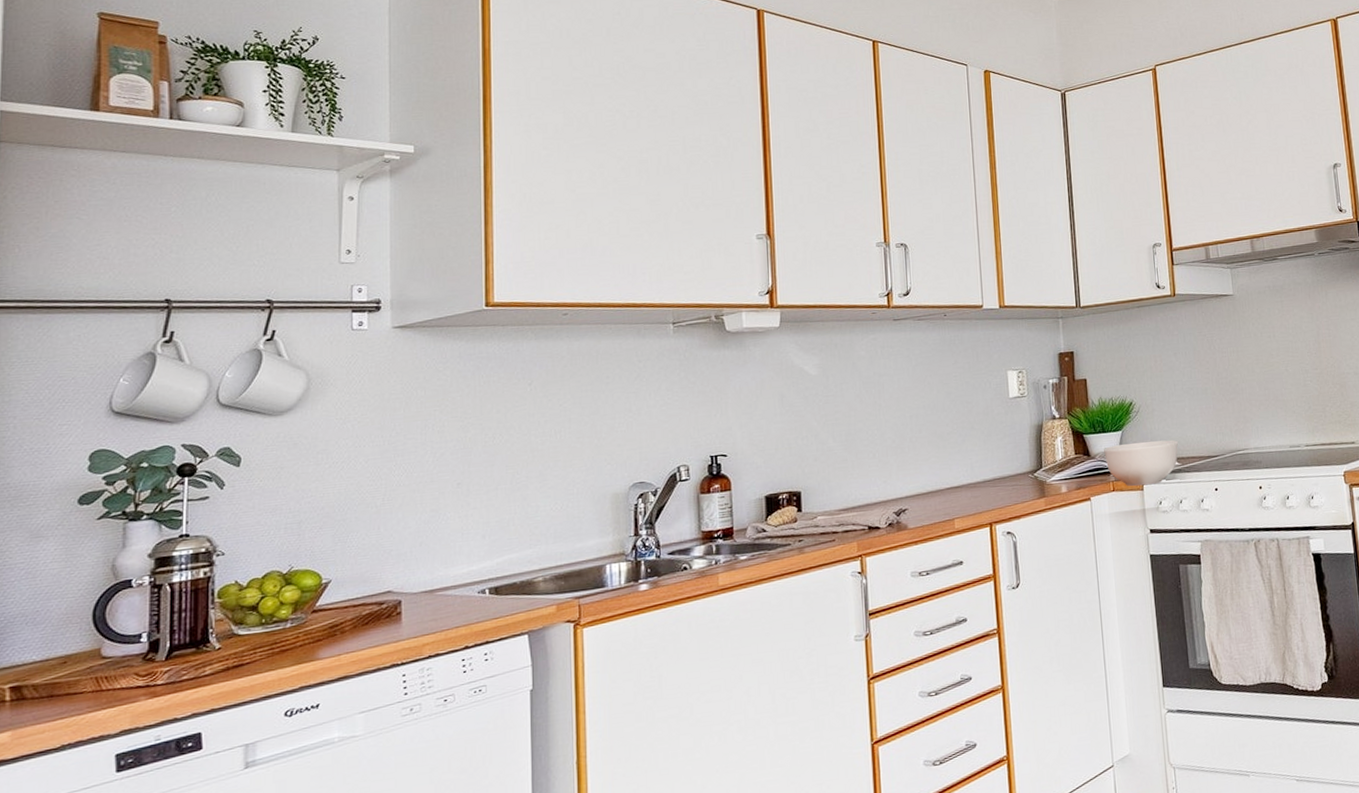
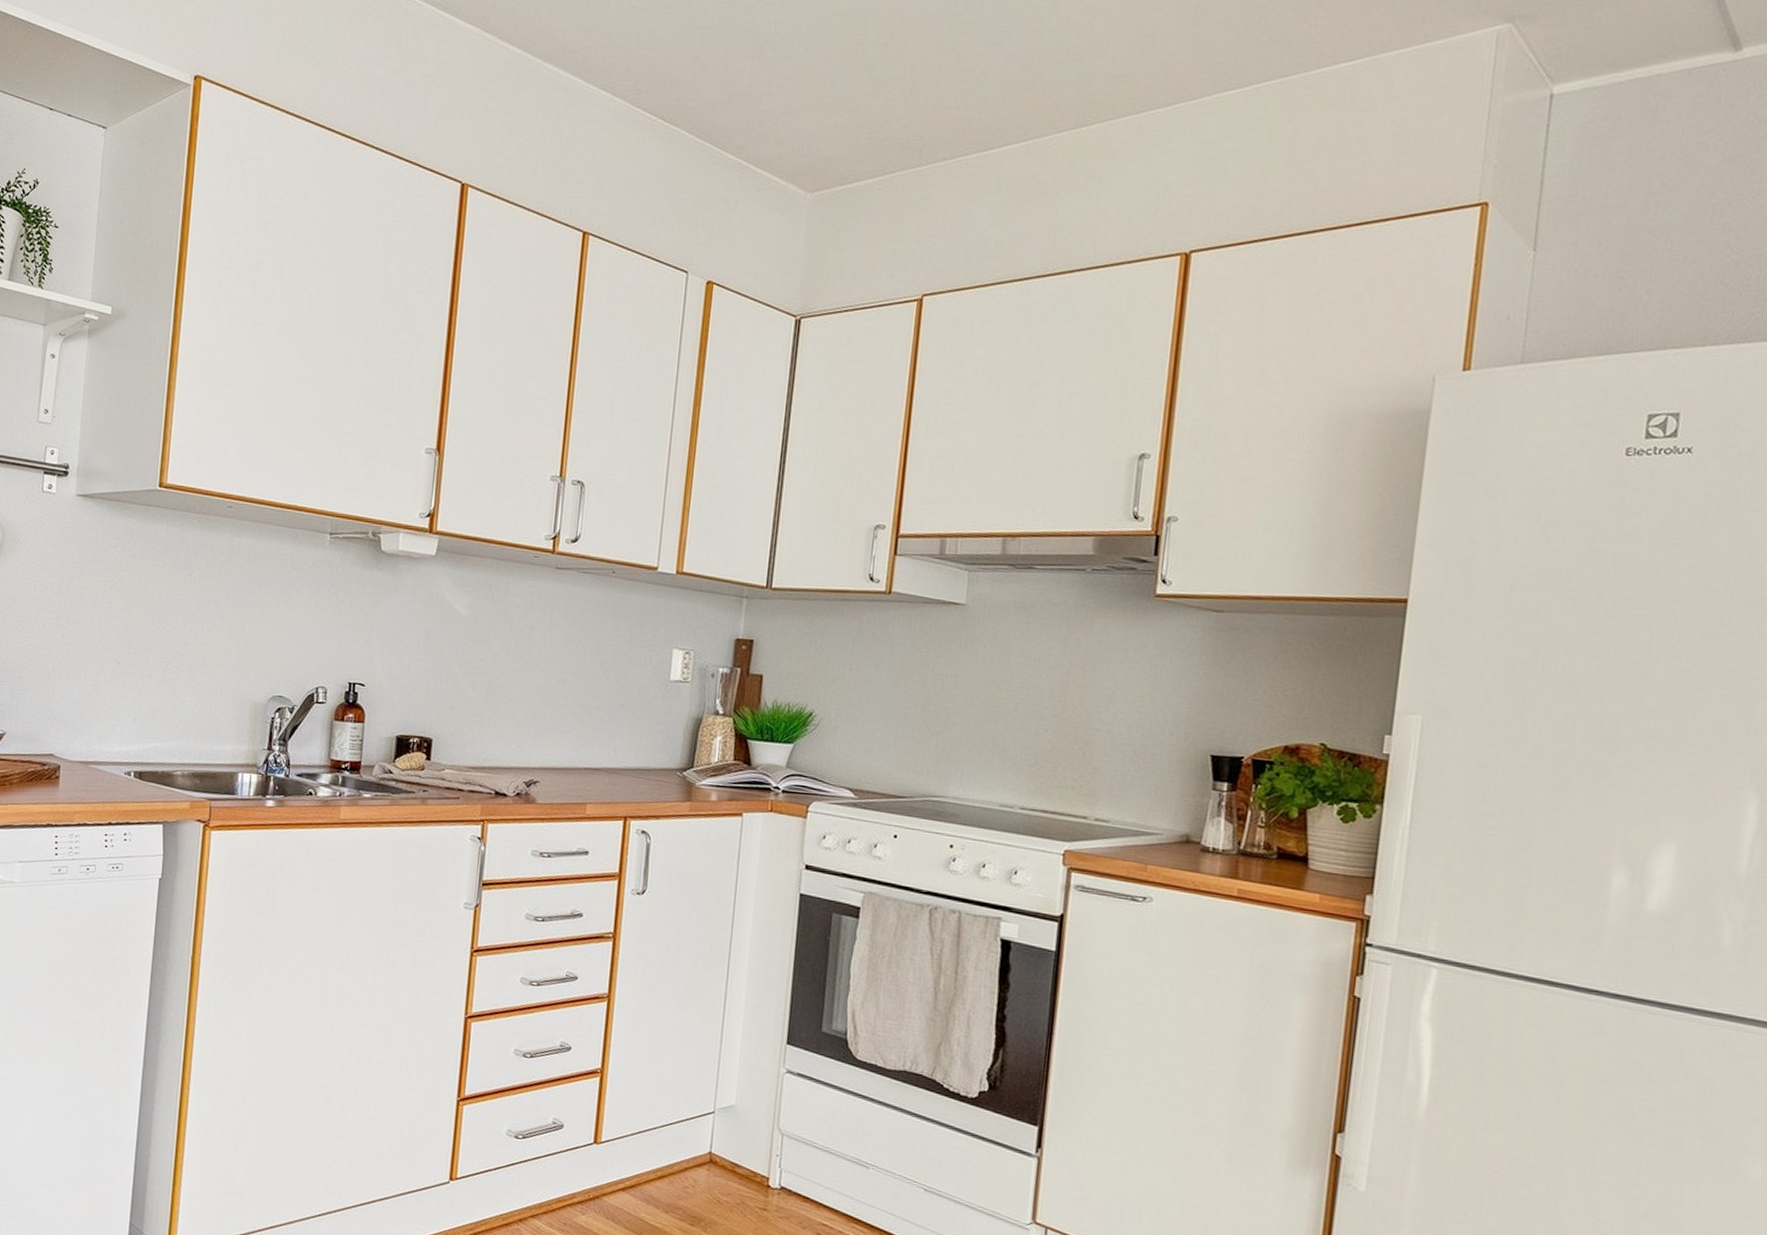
bowl: present [1104,440,1179,487] -> none [768,759,860,815]

